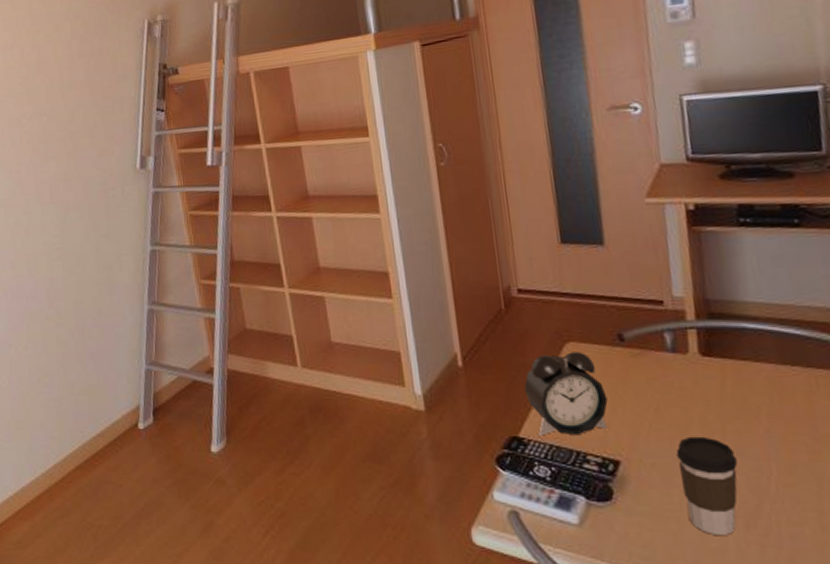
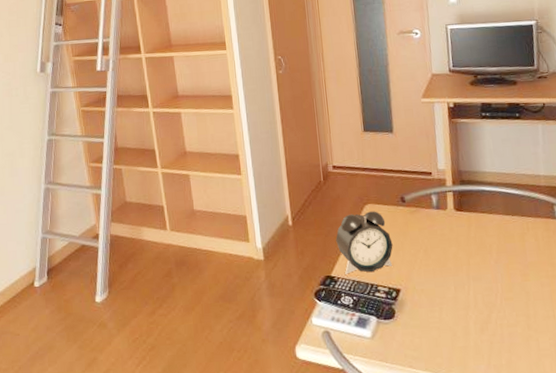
coffee cup: present [676,436,738,535] -> none [437,268,477,337]

